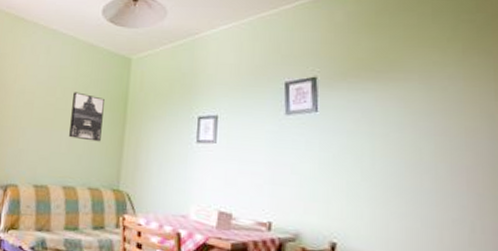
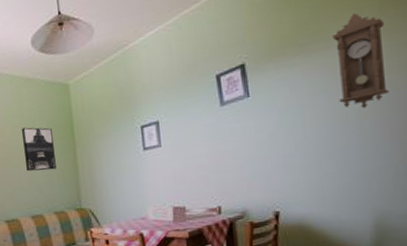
pendulum clock: none [411,51,469,151] -> present [332,13,389,109]

